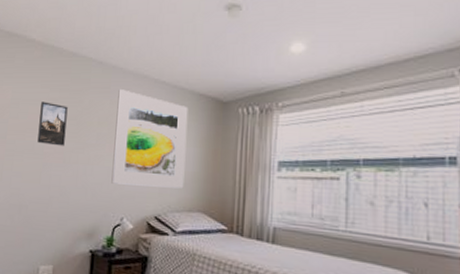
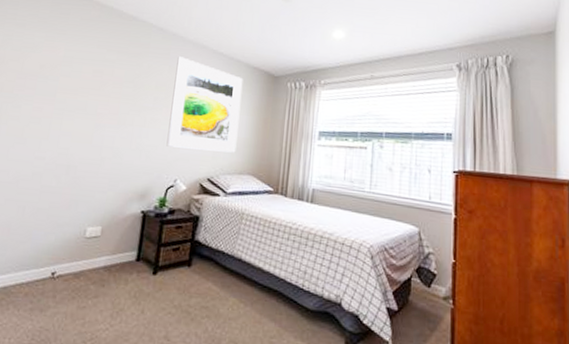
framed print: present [37,102,68,146] -> none [90,62,125,108]

